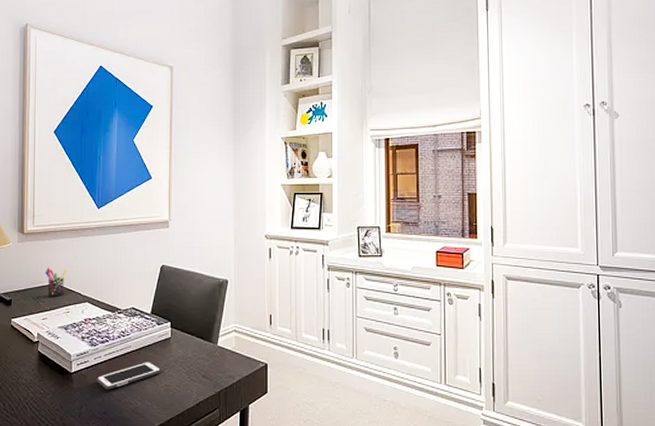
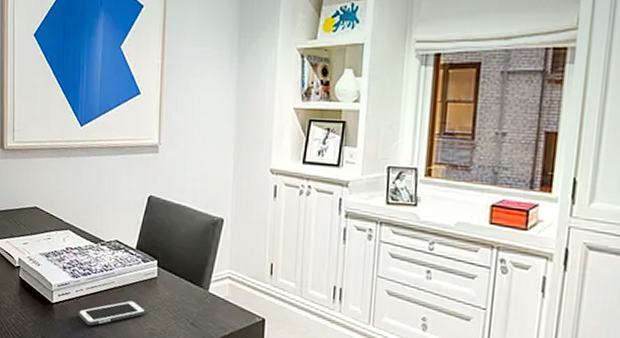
pen holder: present [45,267,68,297] -> none [26,188,49,221]

